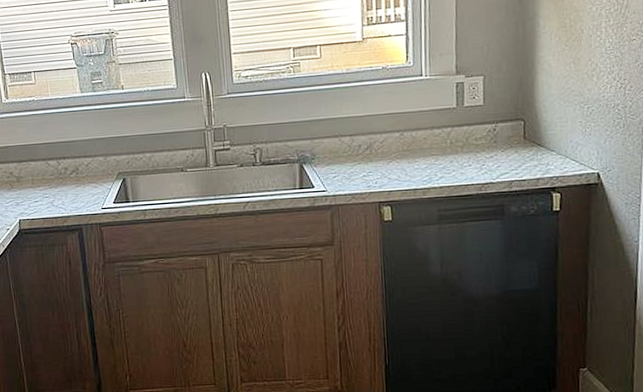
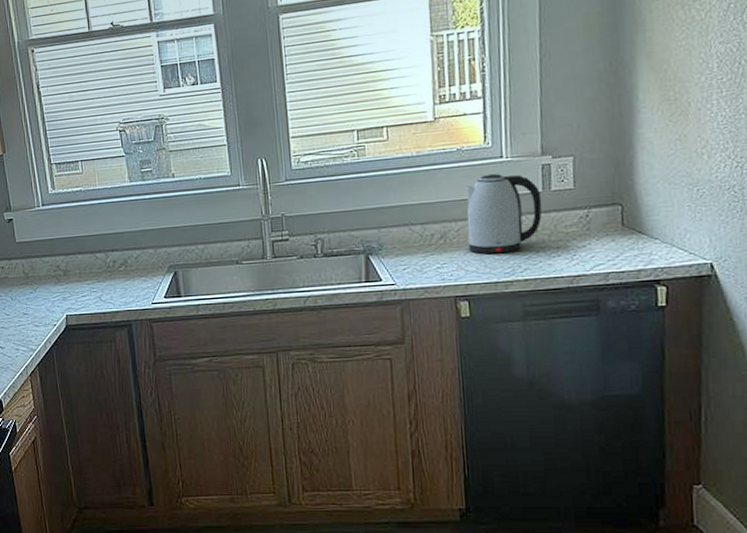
kettle: none [388,90,456,164] -> present [464,173,542,254]

